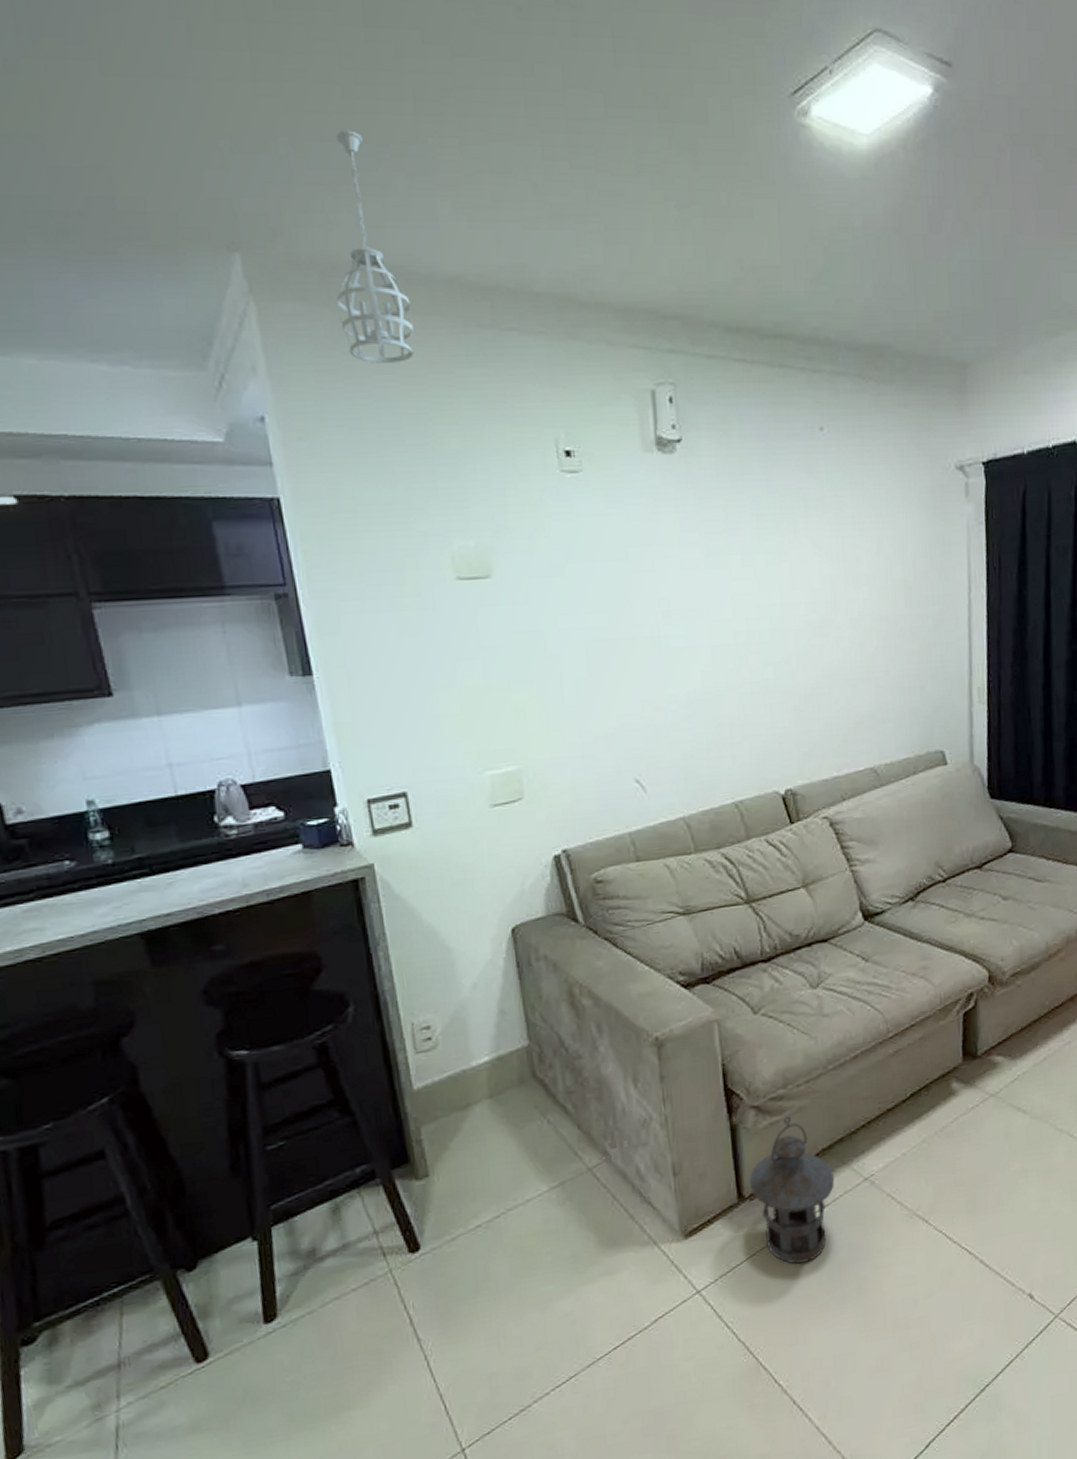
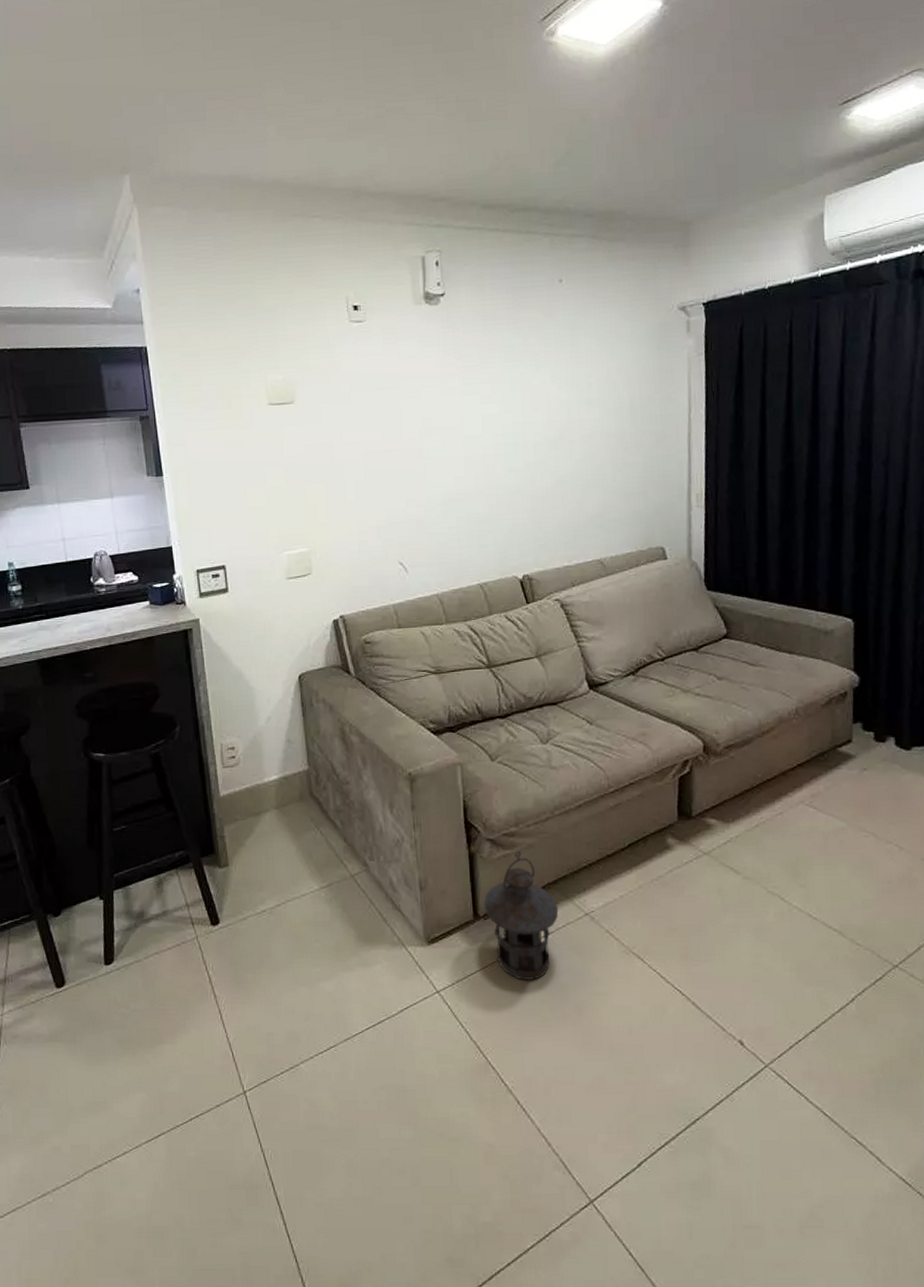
pendant light: present [335,130,414,363] -> none [192,82,246,247]

